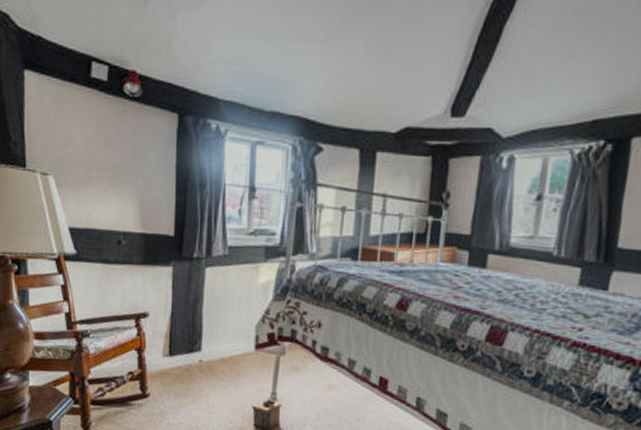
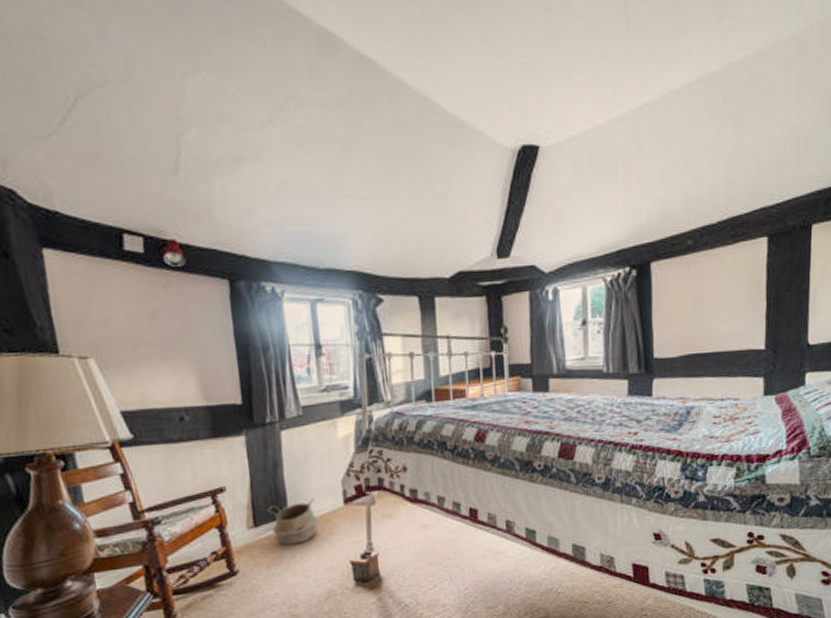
woven basket: none [182,337,228,380] -> present [267,497,318,545]

